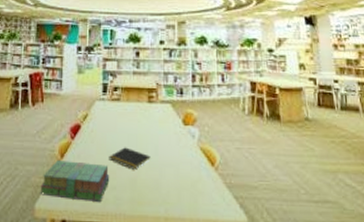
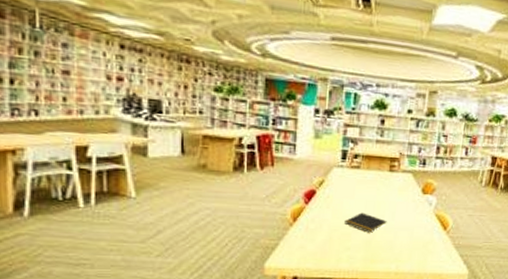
stack of books: present [40,160,110,202] -> none [270,224,345,260]

